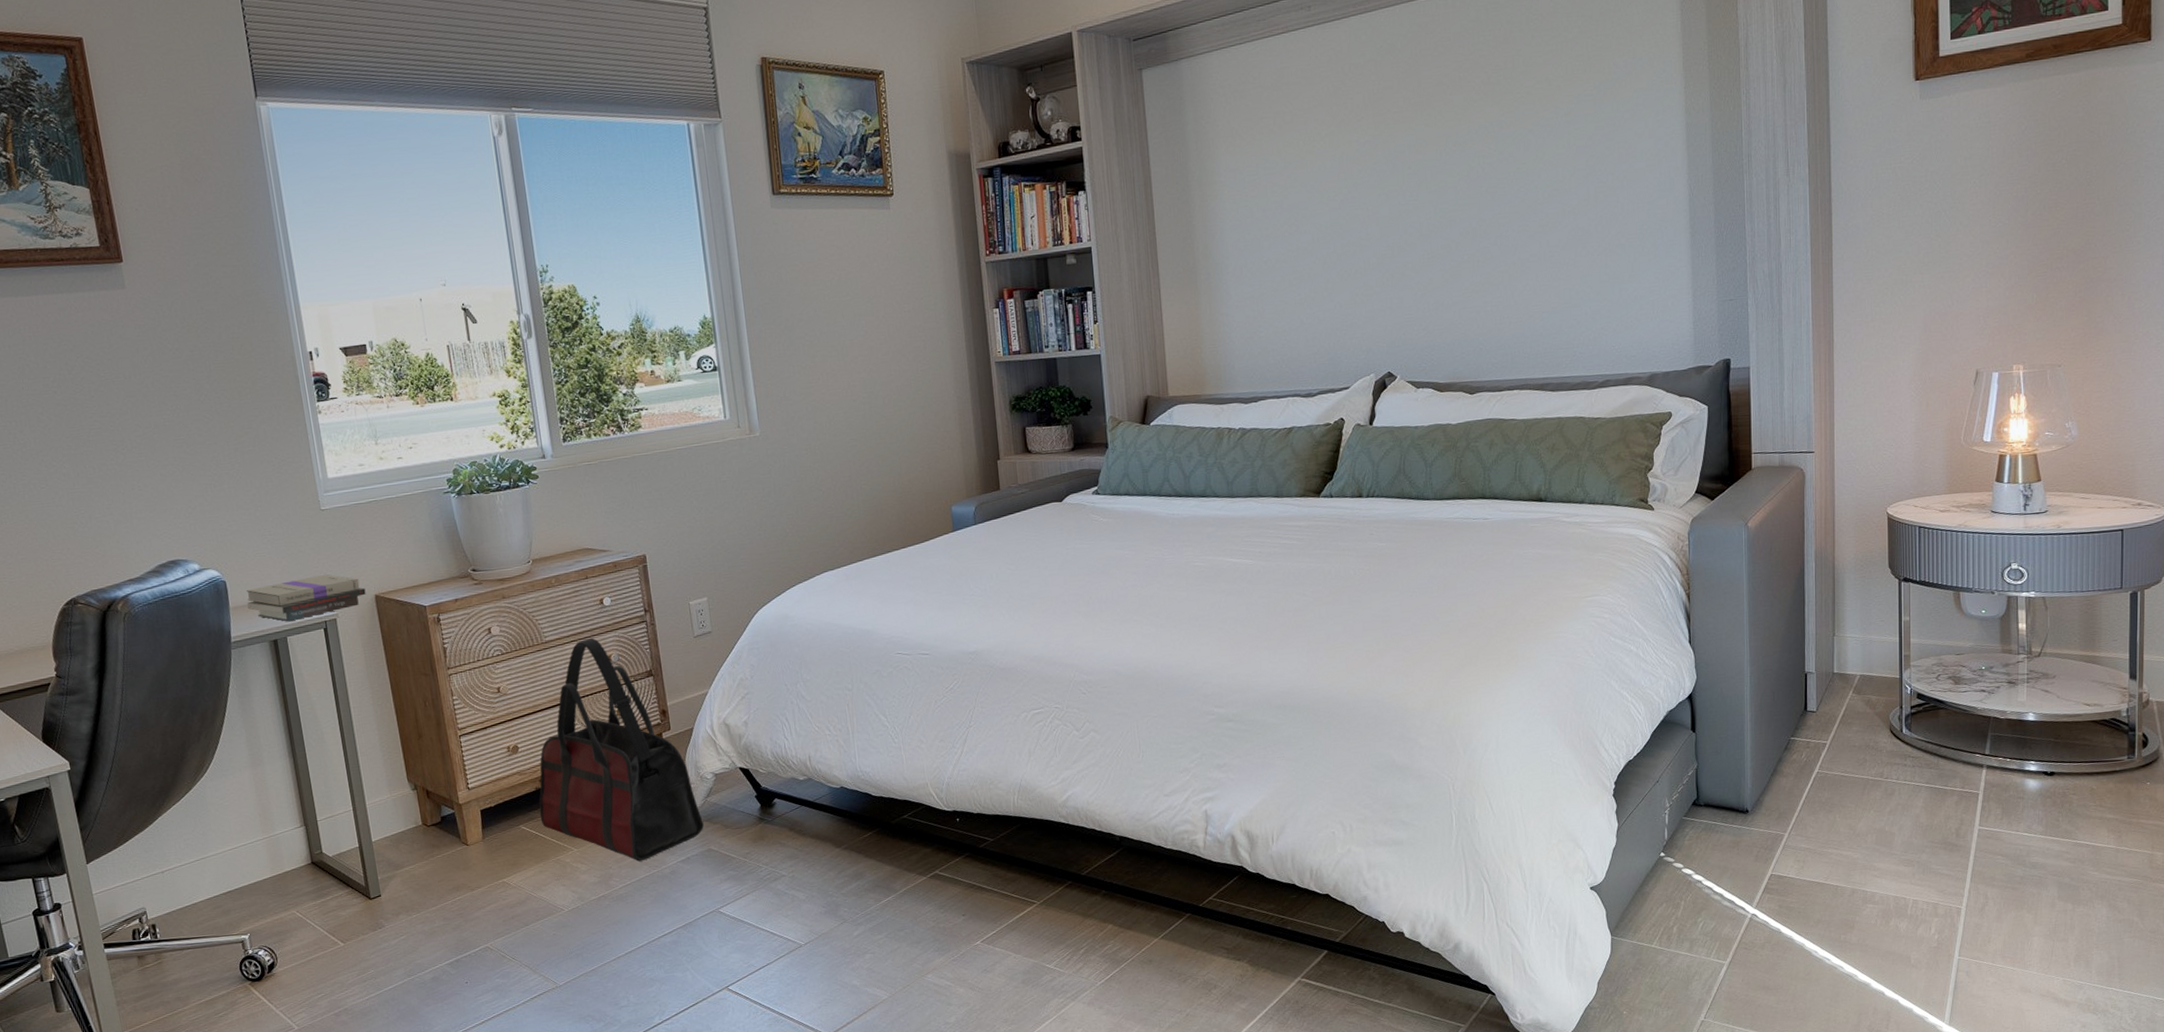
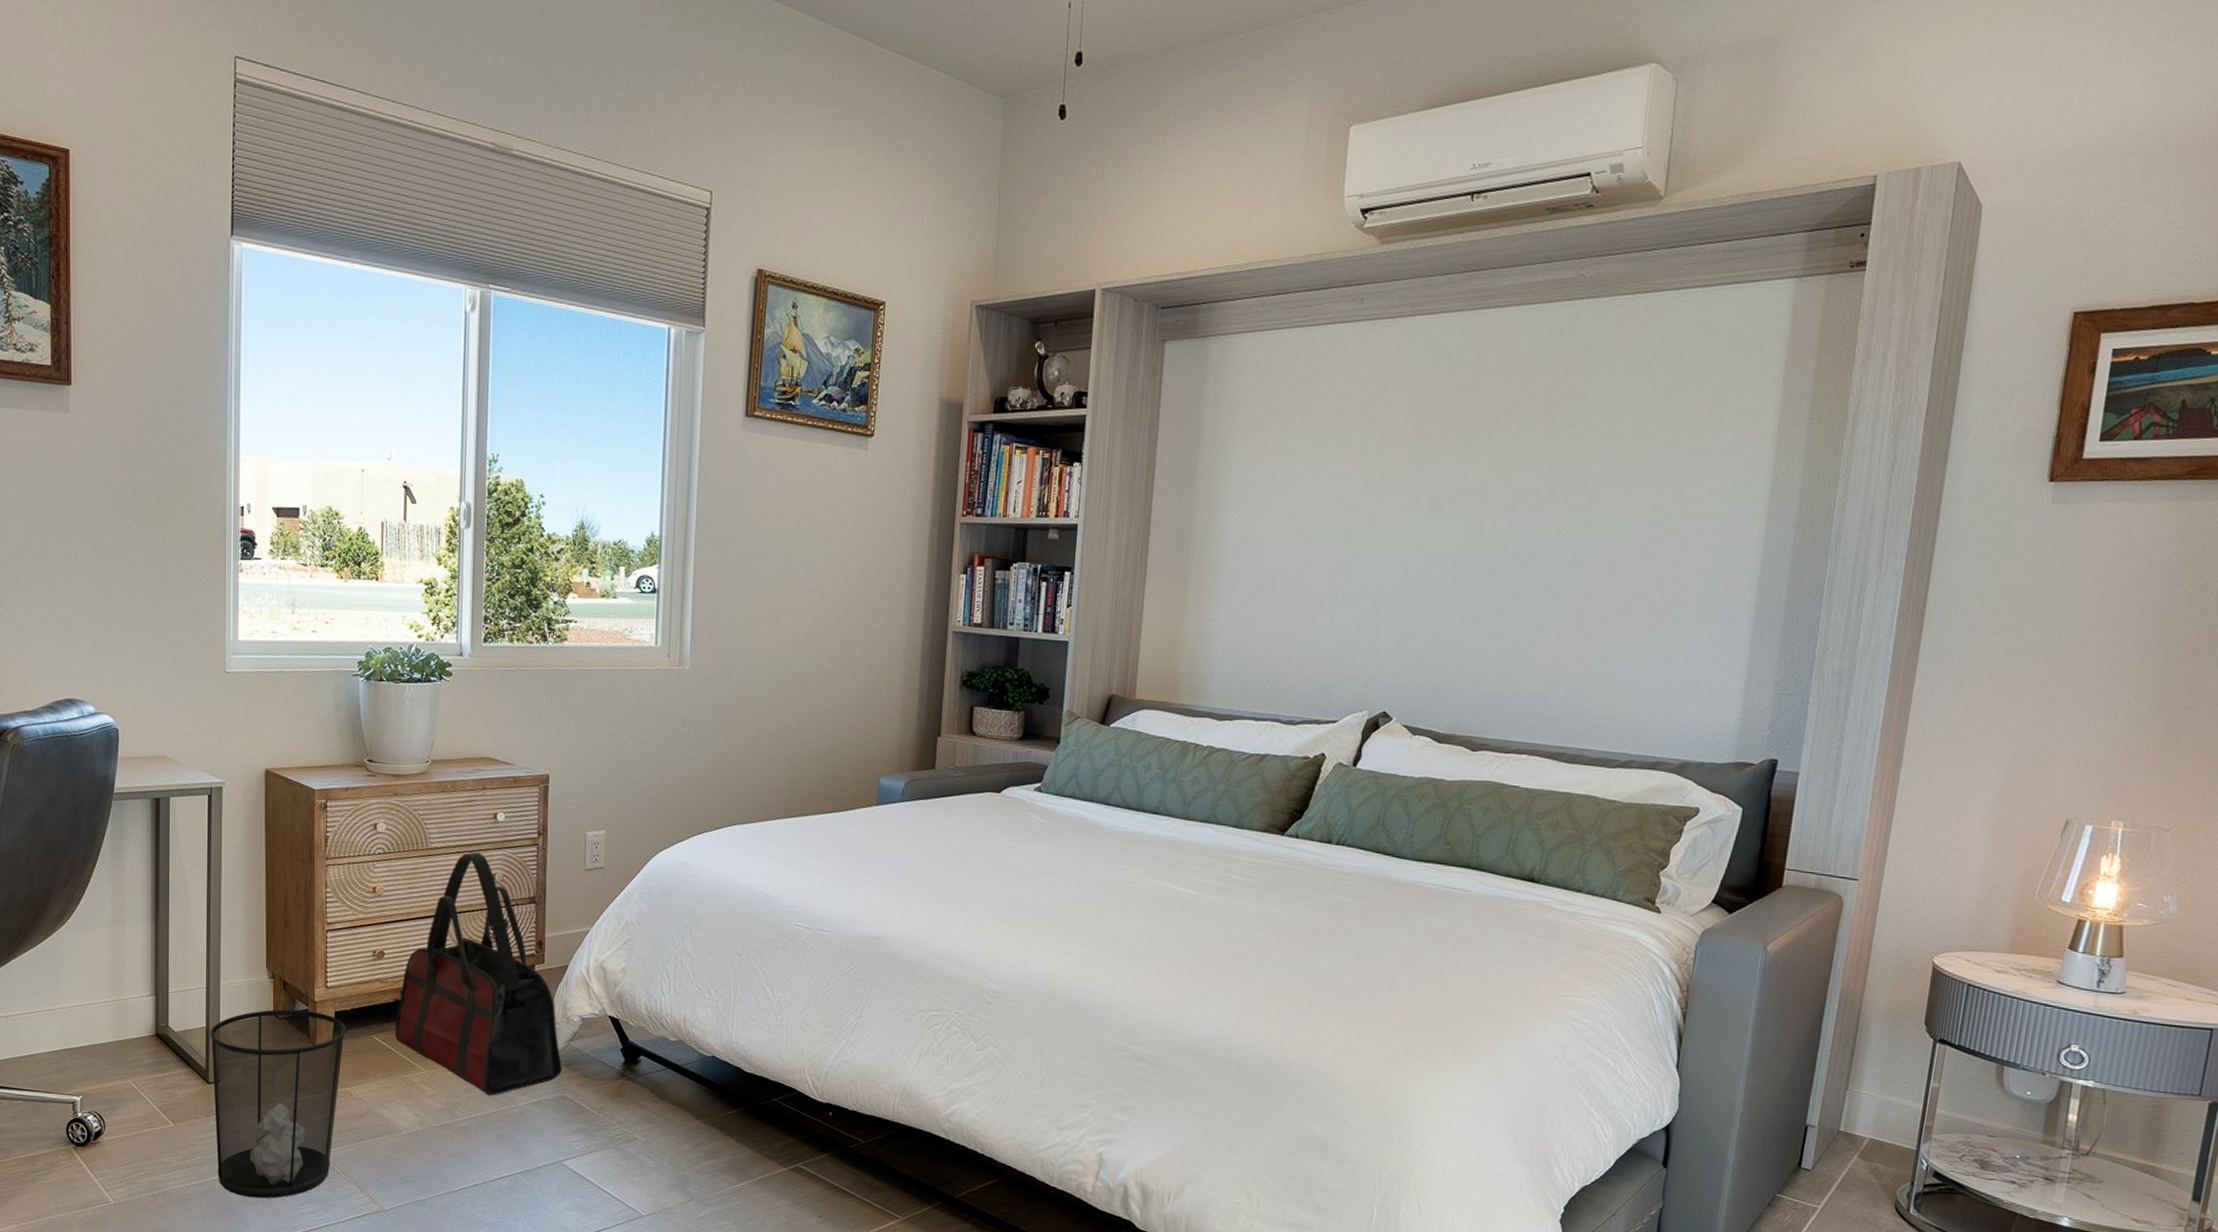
books: present [246,574,366,622] -> none [136,738,257,782]
waste bin: none [363,813,501,999] -> present [209,1009,347,1199]

